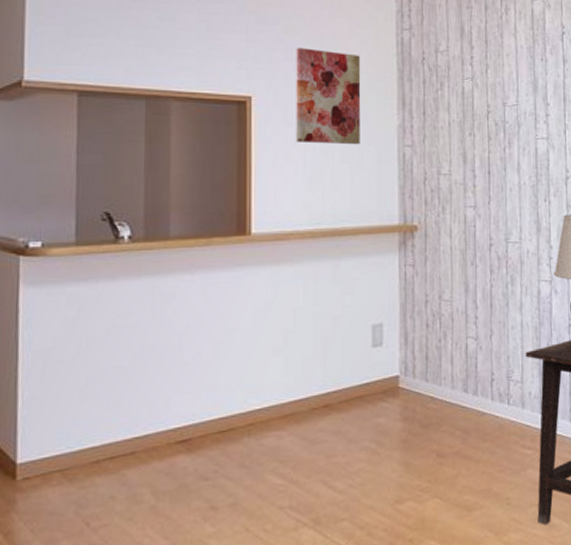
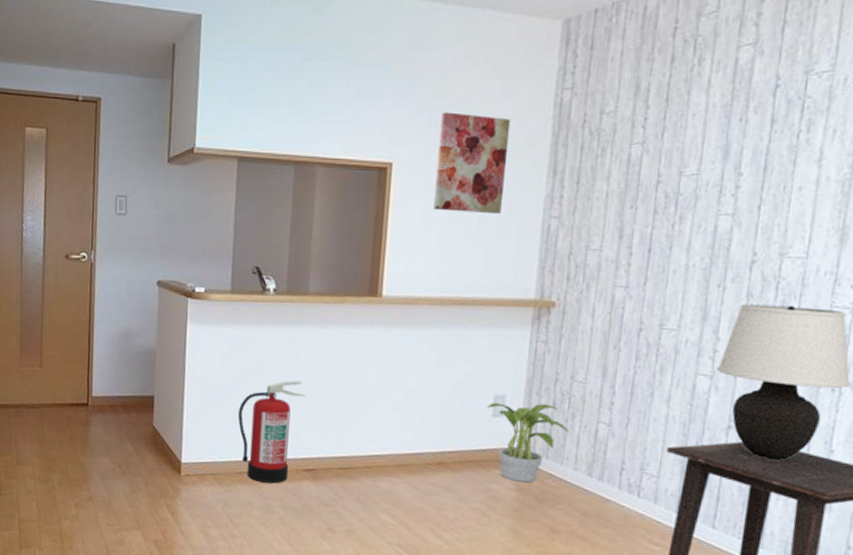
fire extinguisher: none [90,338,175,468] -> present [237,380,307,484]
potted plant: none [366,327,443,411] -> present [487,402,569,483]

